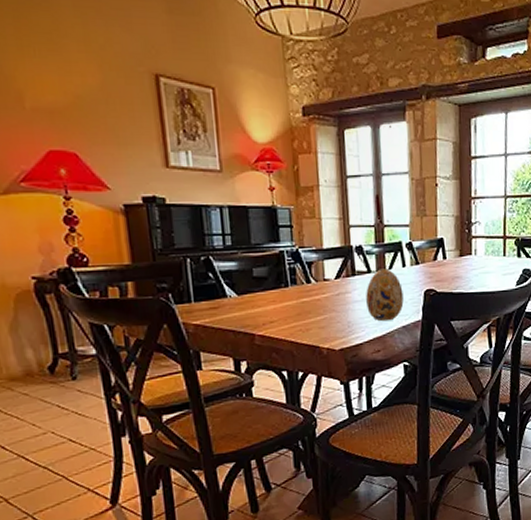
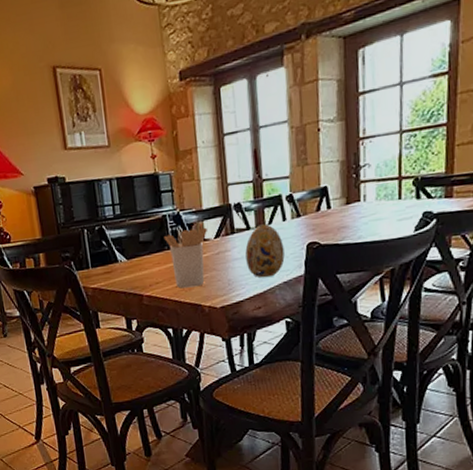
utensil holder: none [280,261,327,329] -> present [163,221,207,288]

